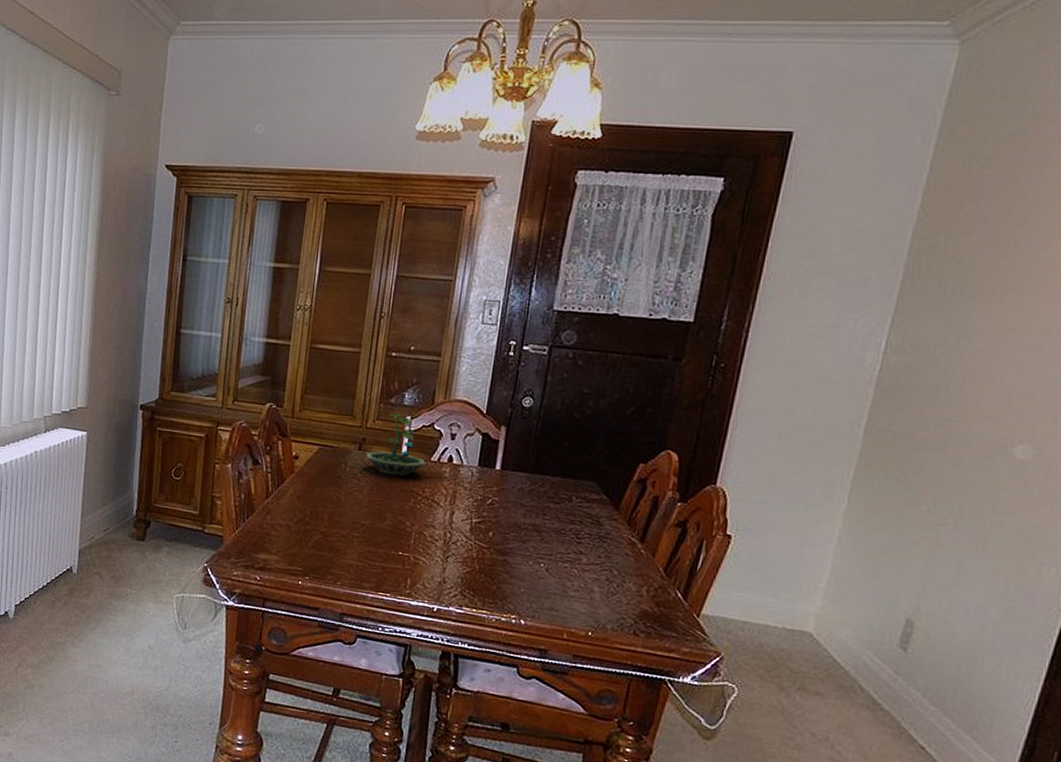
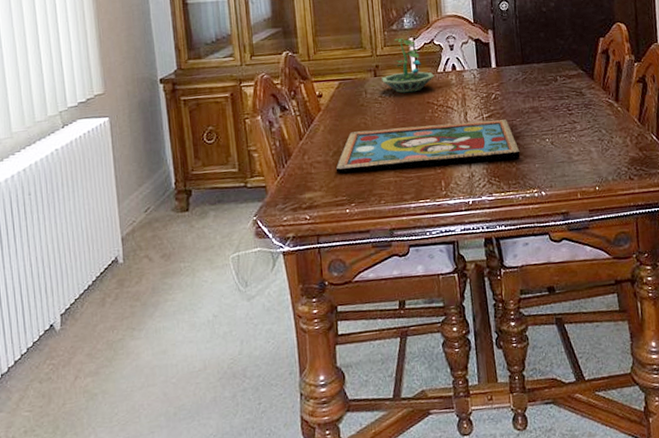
framed painting: none [296,503,506,576] -> present [335,119,520,173]

